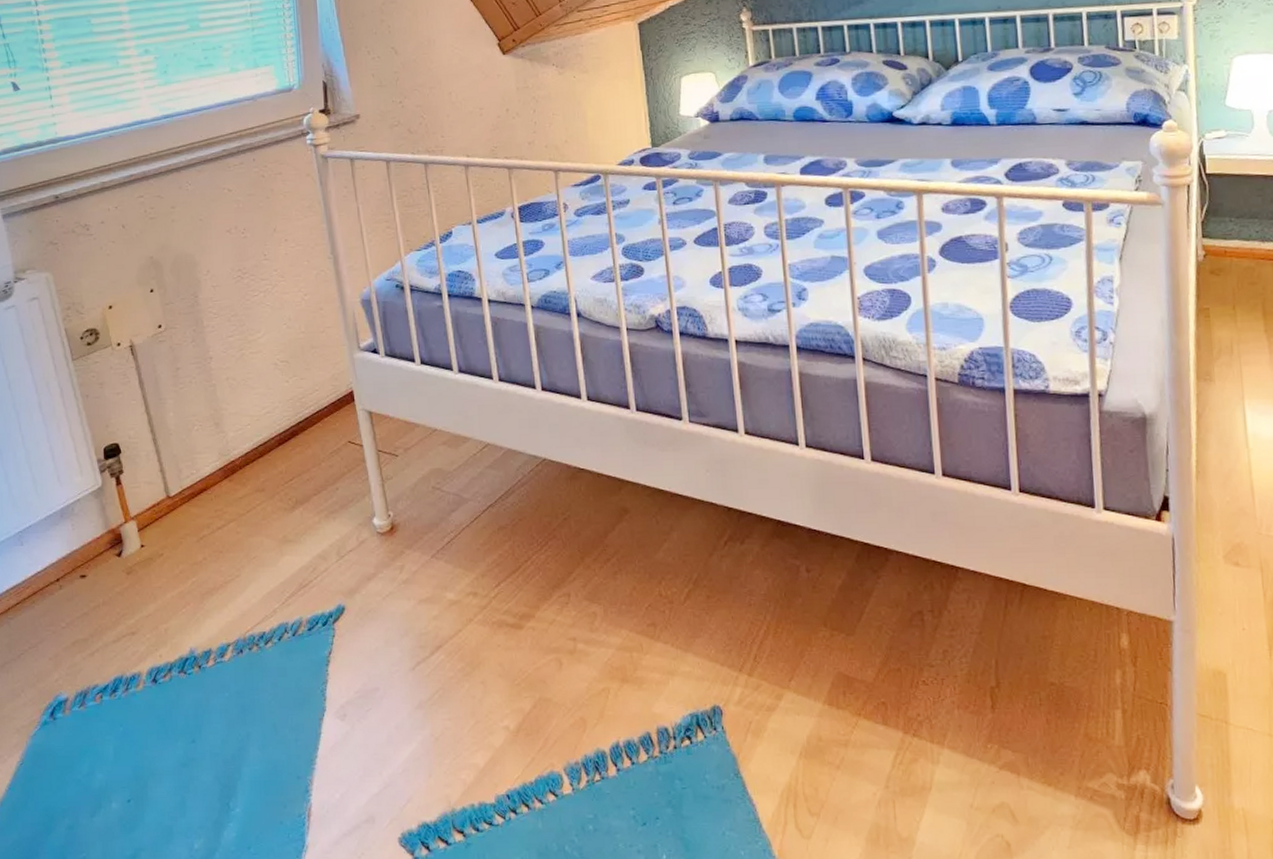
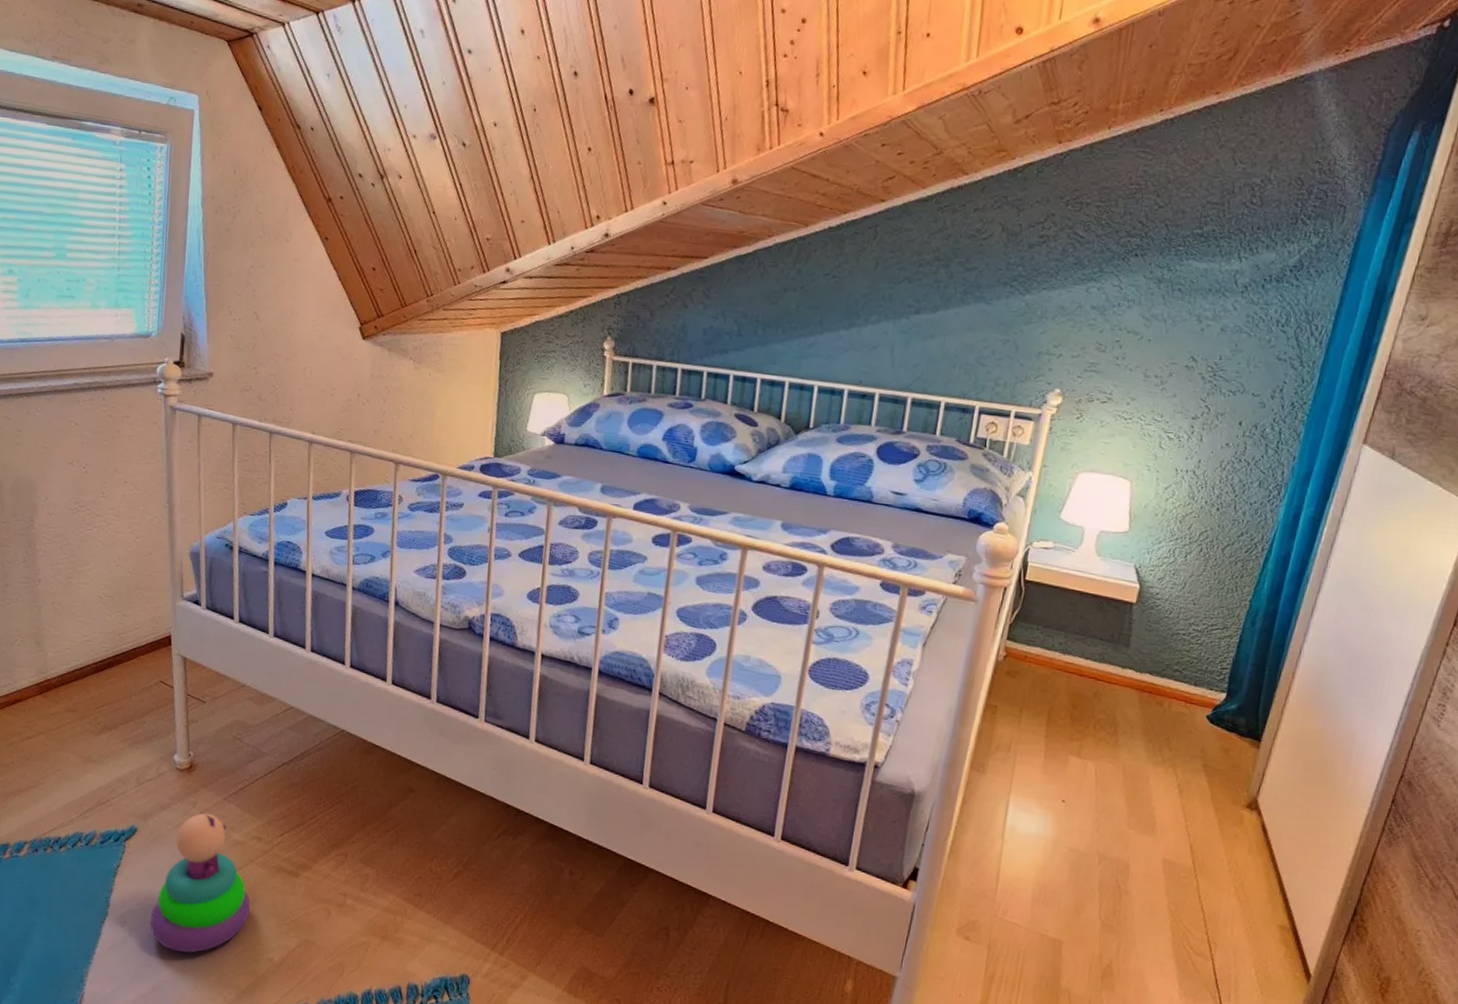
stacking toy: none [372,576,476,738] -> present [149,812,250,953]

